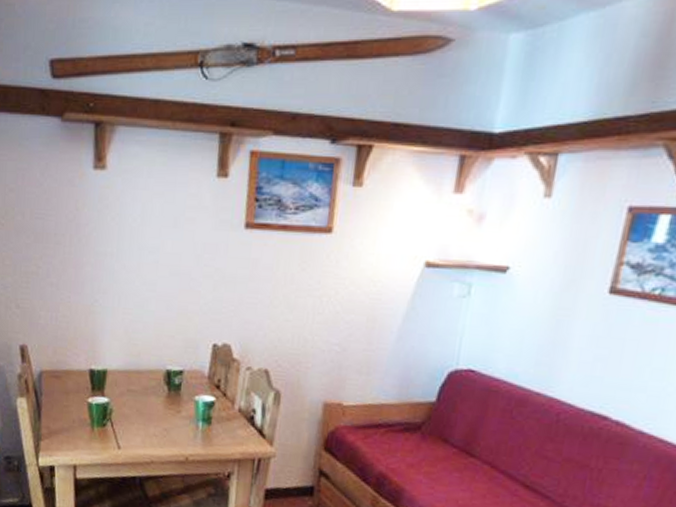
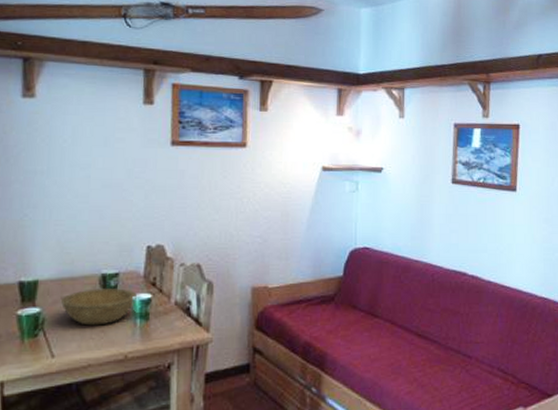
bowl: none [128,384,200,424] -> present [61,288,137,326]

